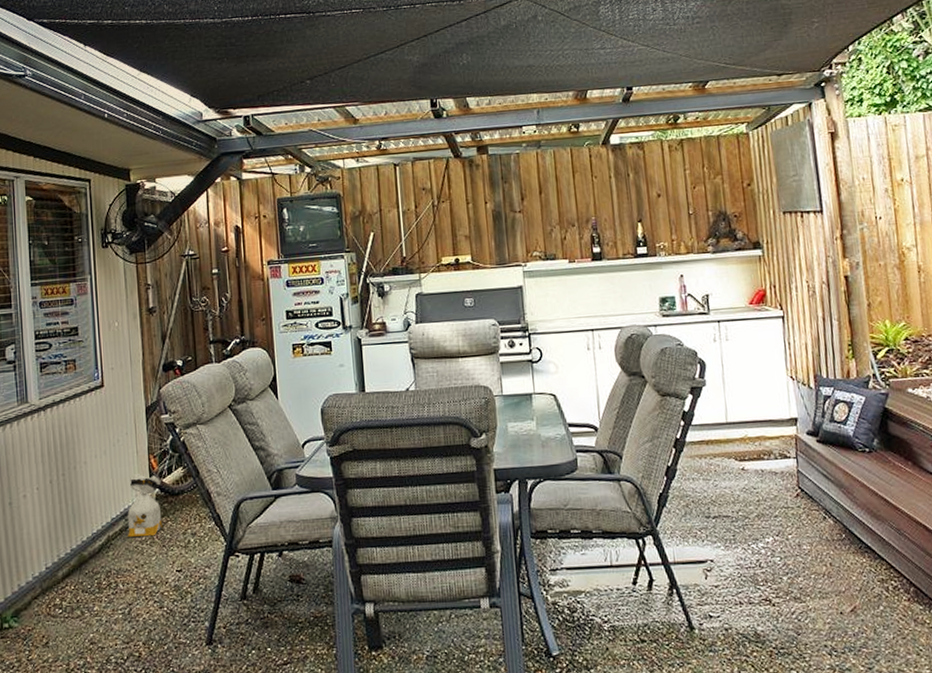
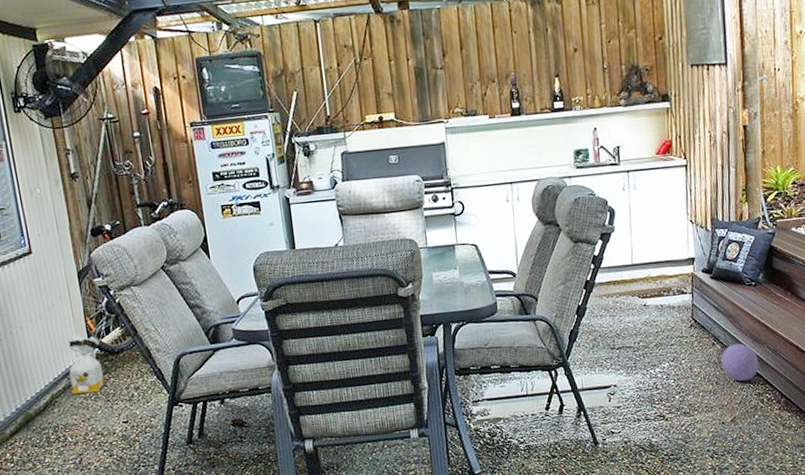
ball: none [834,519,881,565] -> present [721,343,759,382]

